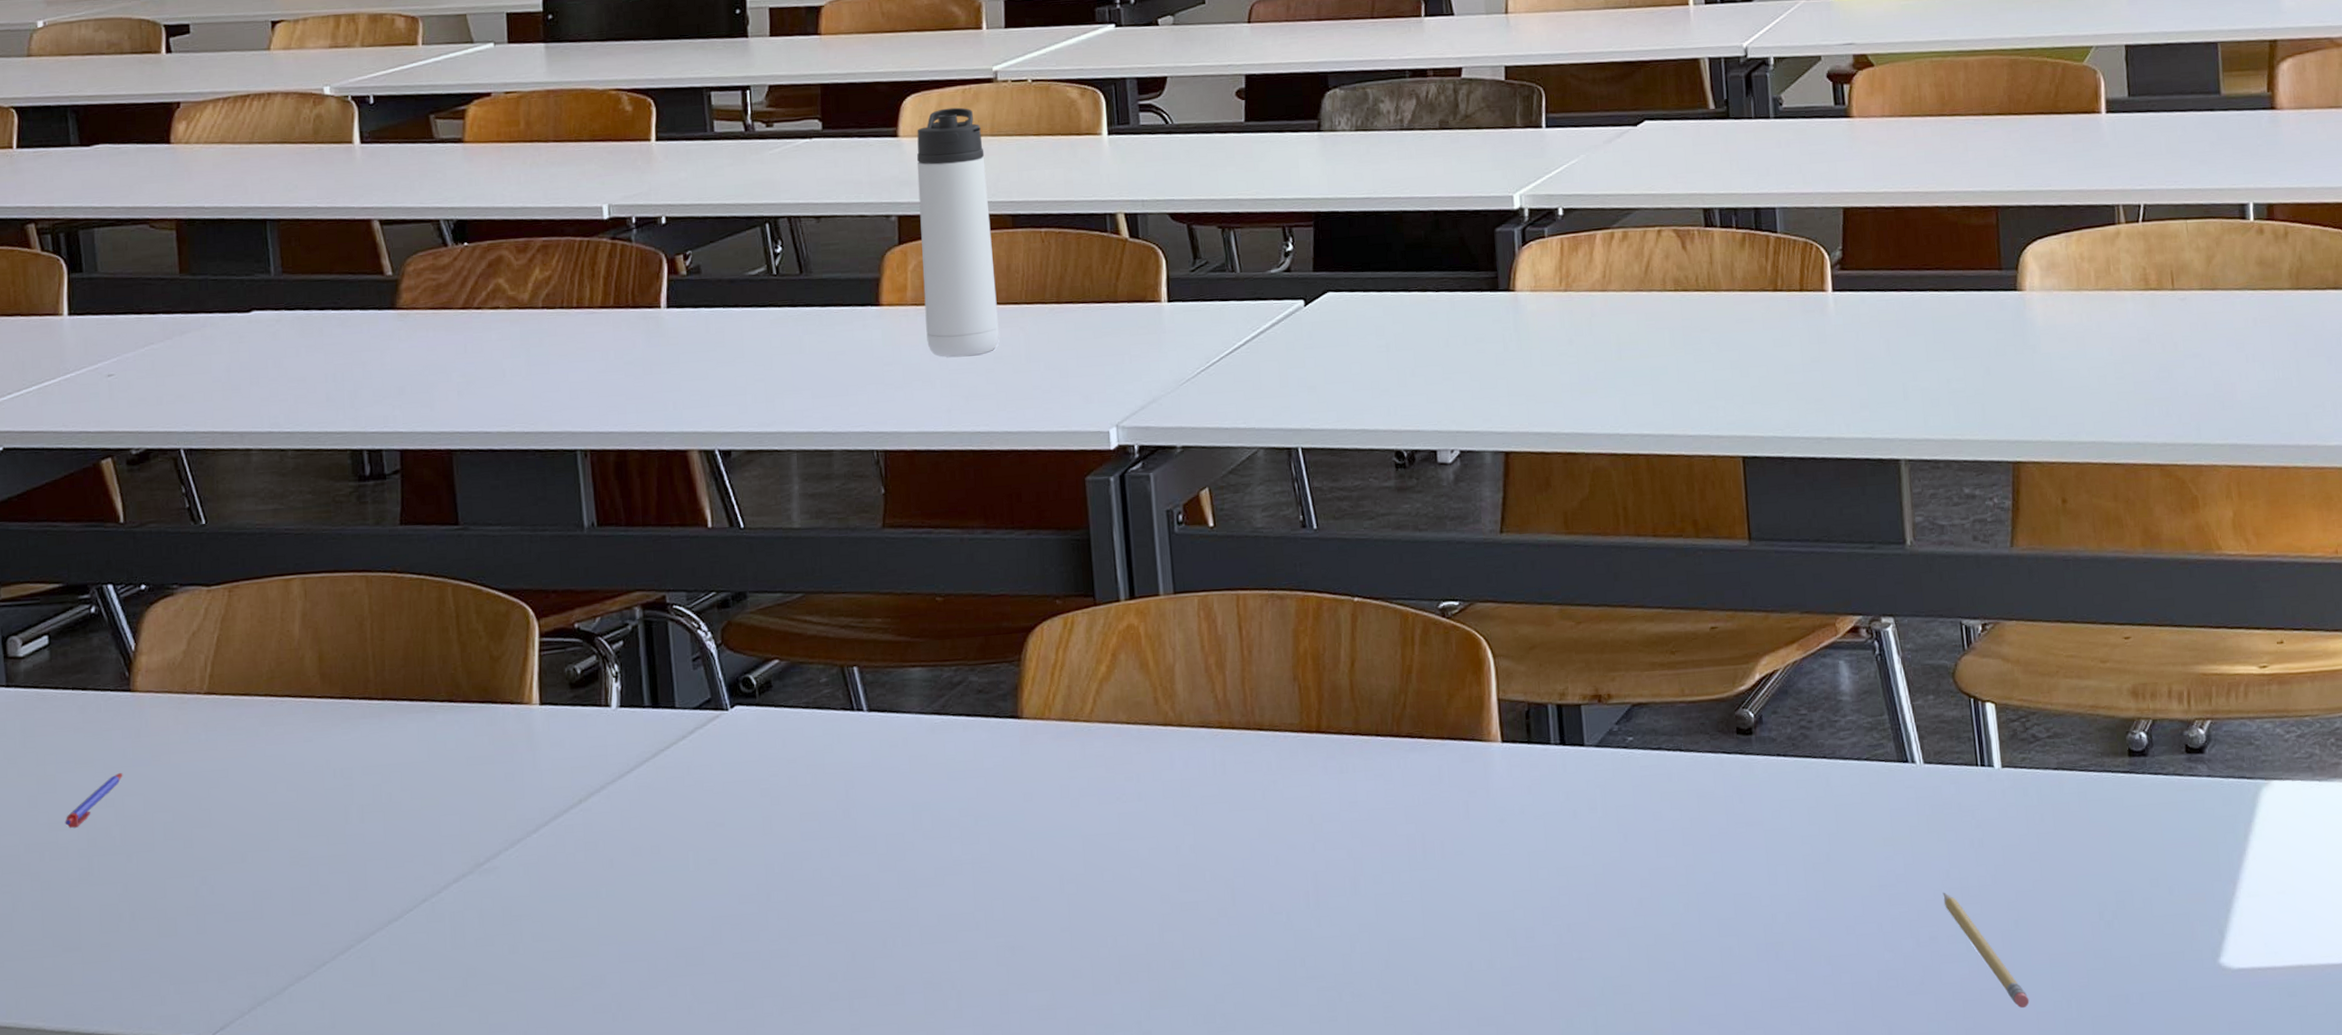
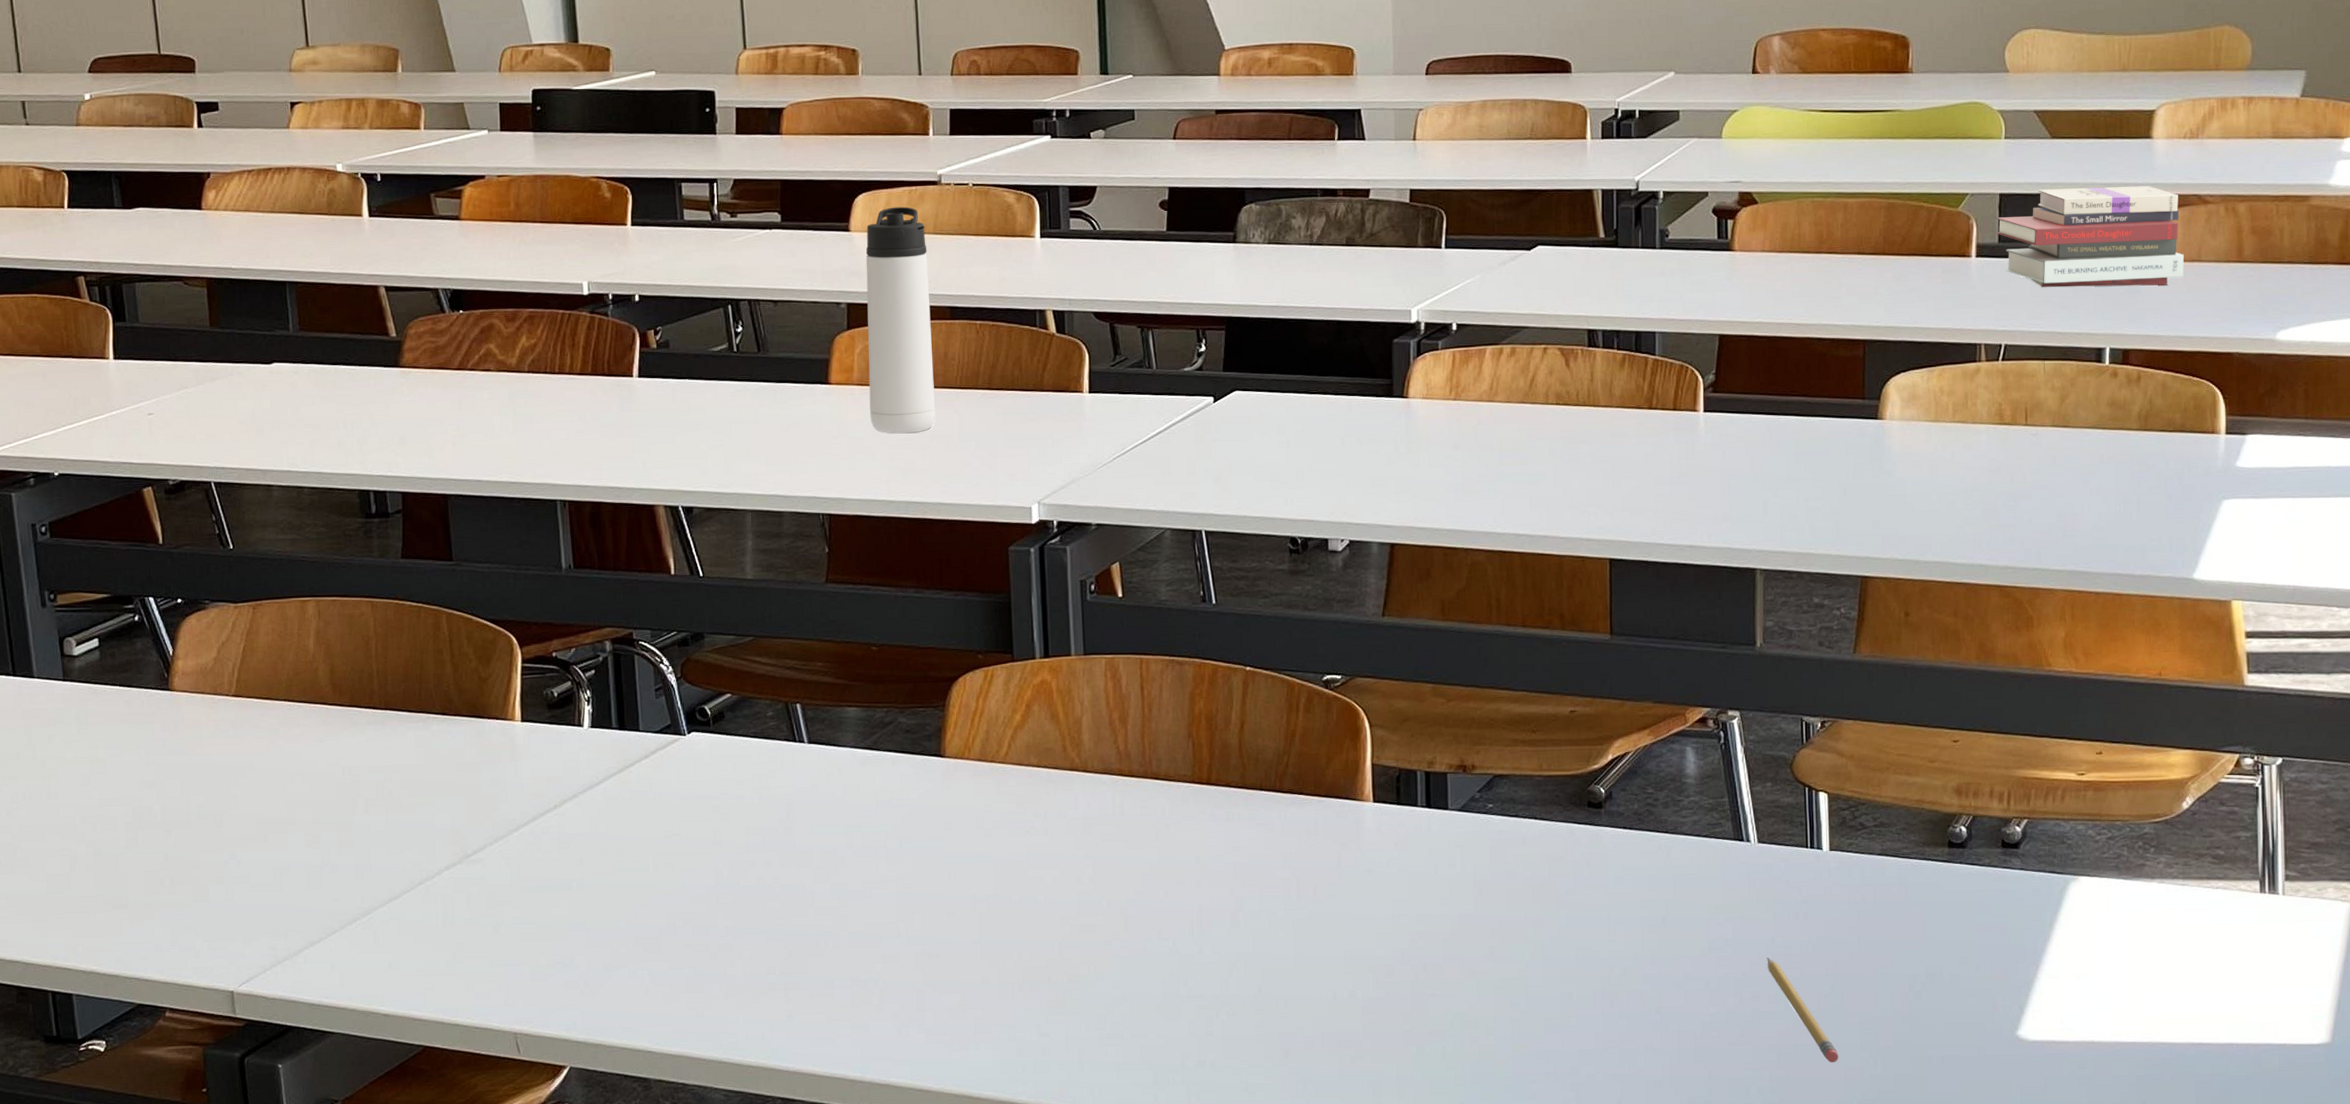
pen: present [65,773,123,828] -> none [114,760,163,804]
books: none [2124,31,2322,142] -> present [1996,186,2184,287]

